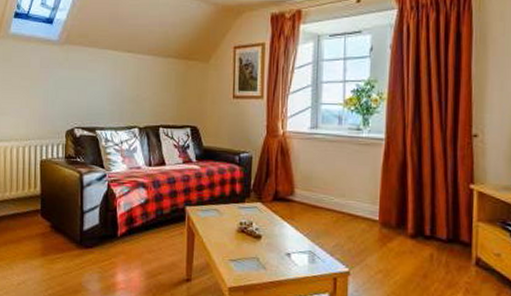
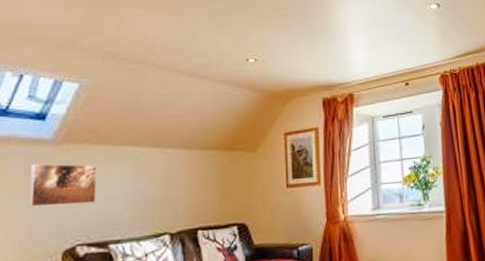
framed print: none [44,60,88,95] -> present [29,163,97,208]

